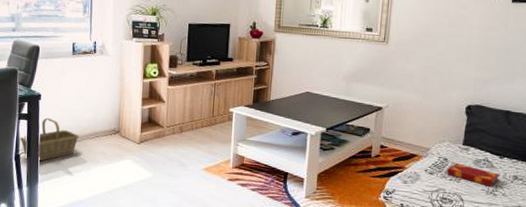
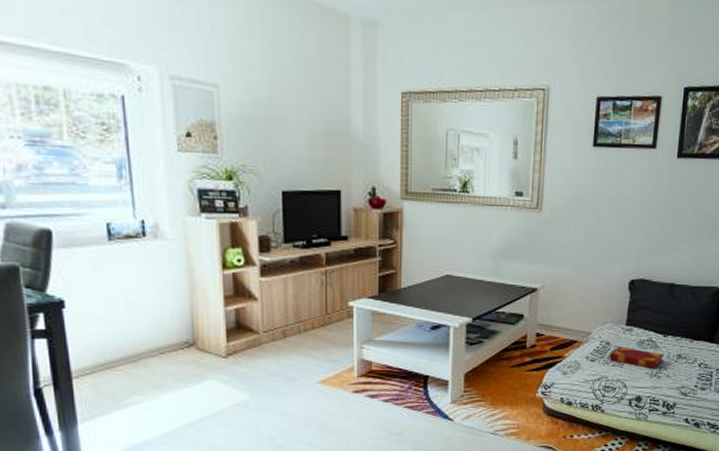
basket: present [20,117,79,162] -> none [39,332,134,395]

